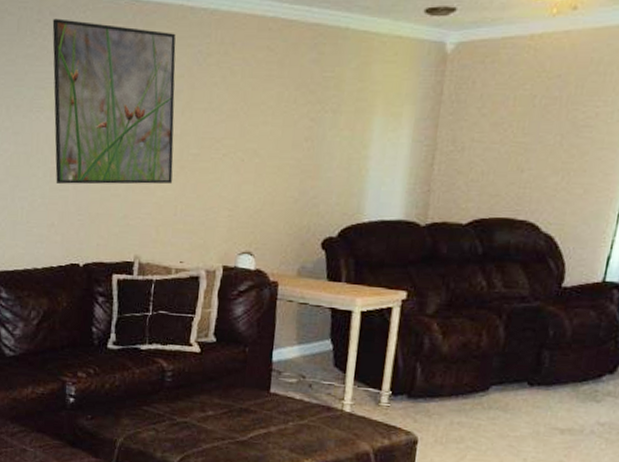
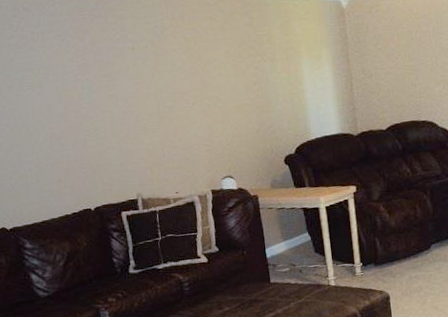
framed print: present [52,18,176,185] -> none [27,12,155,146]

